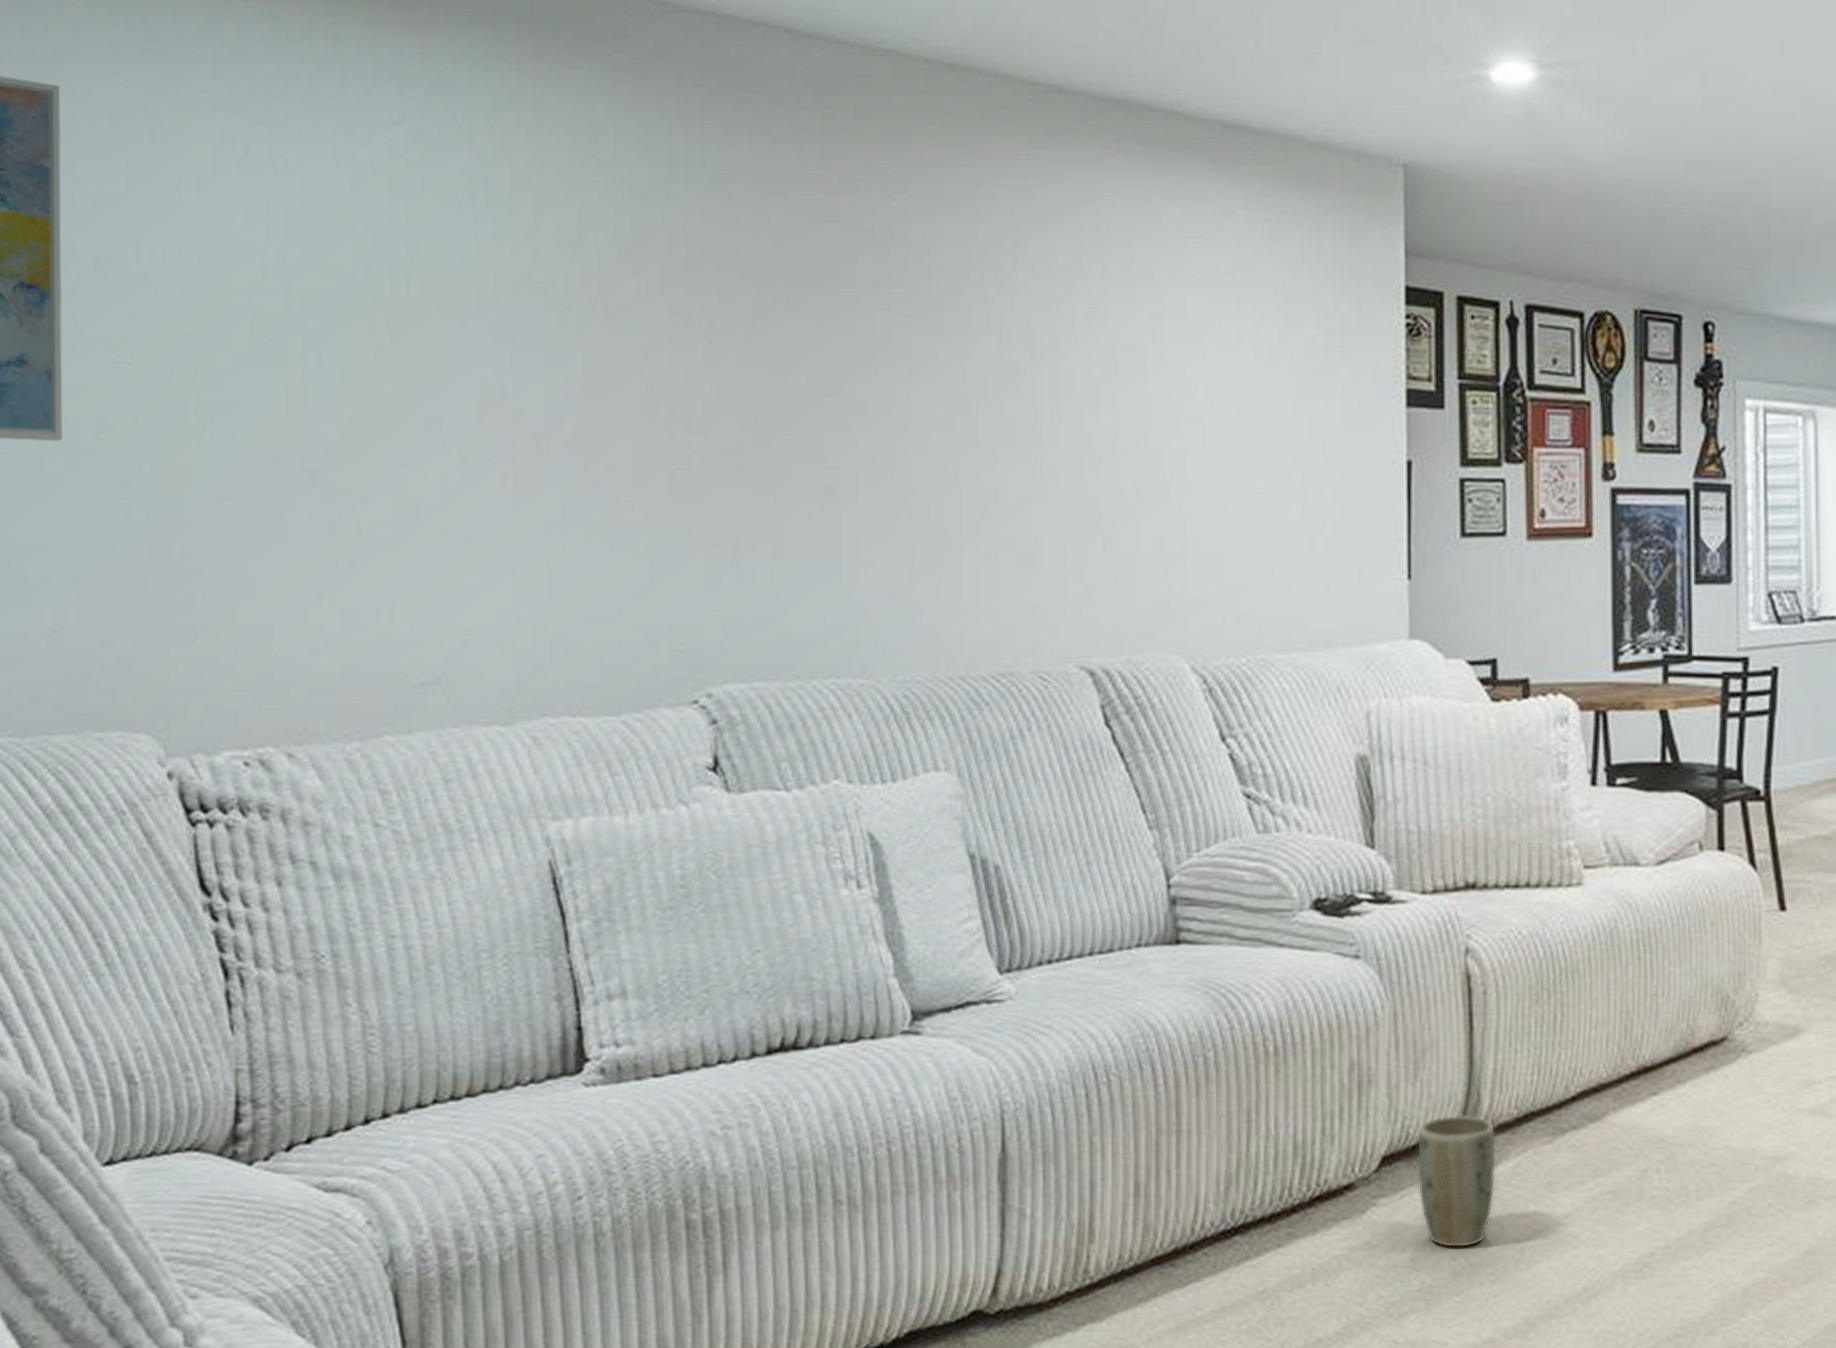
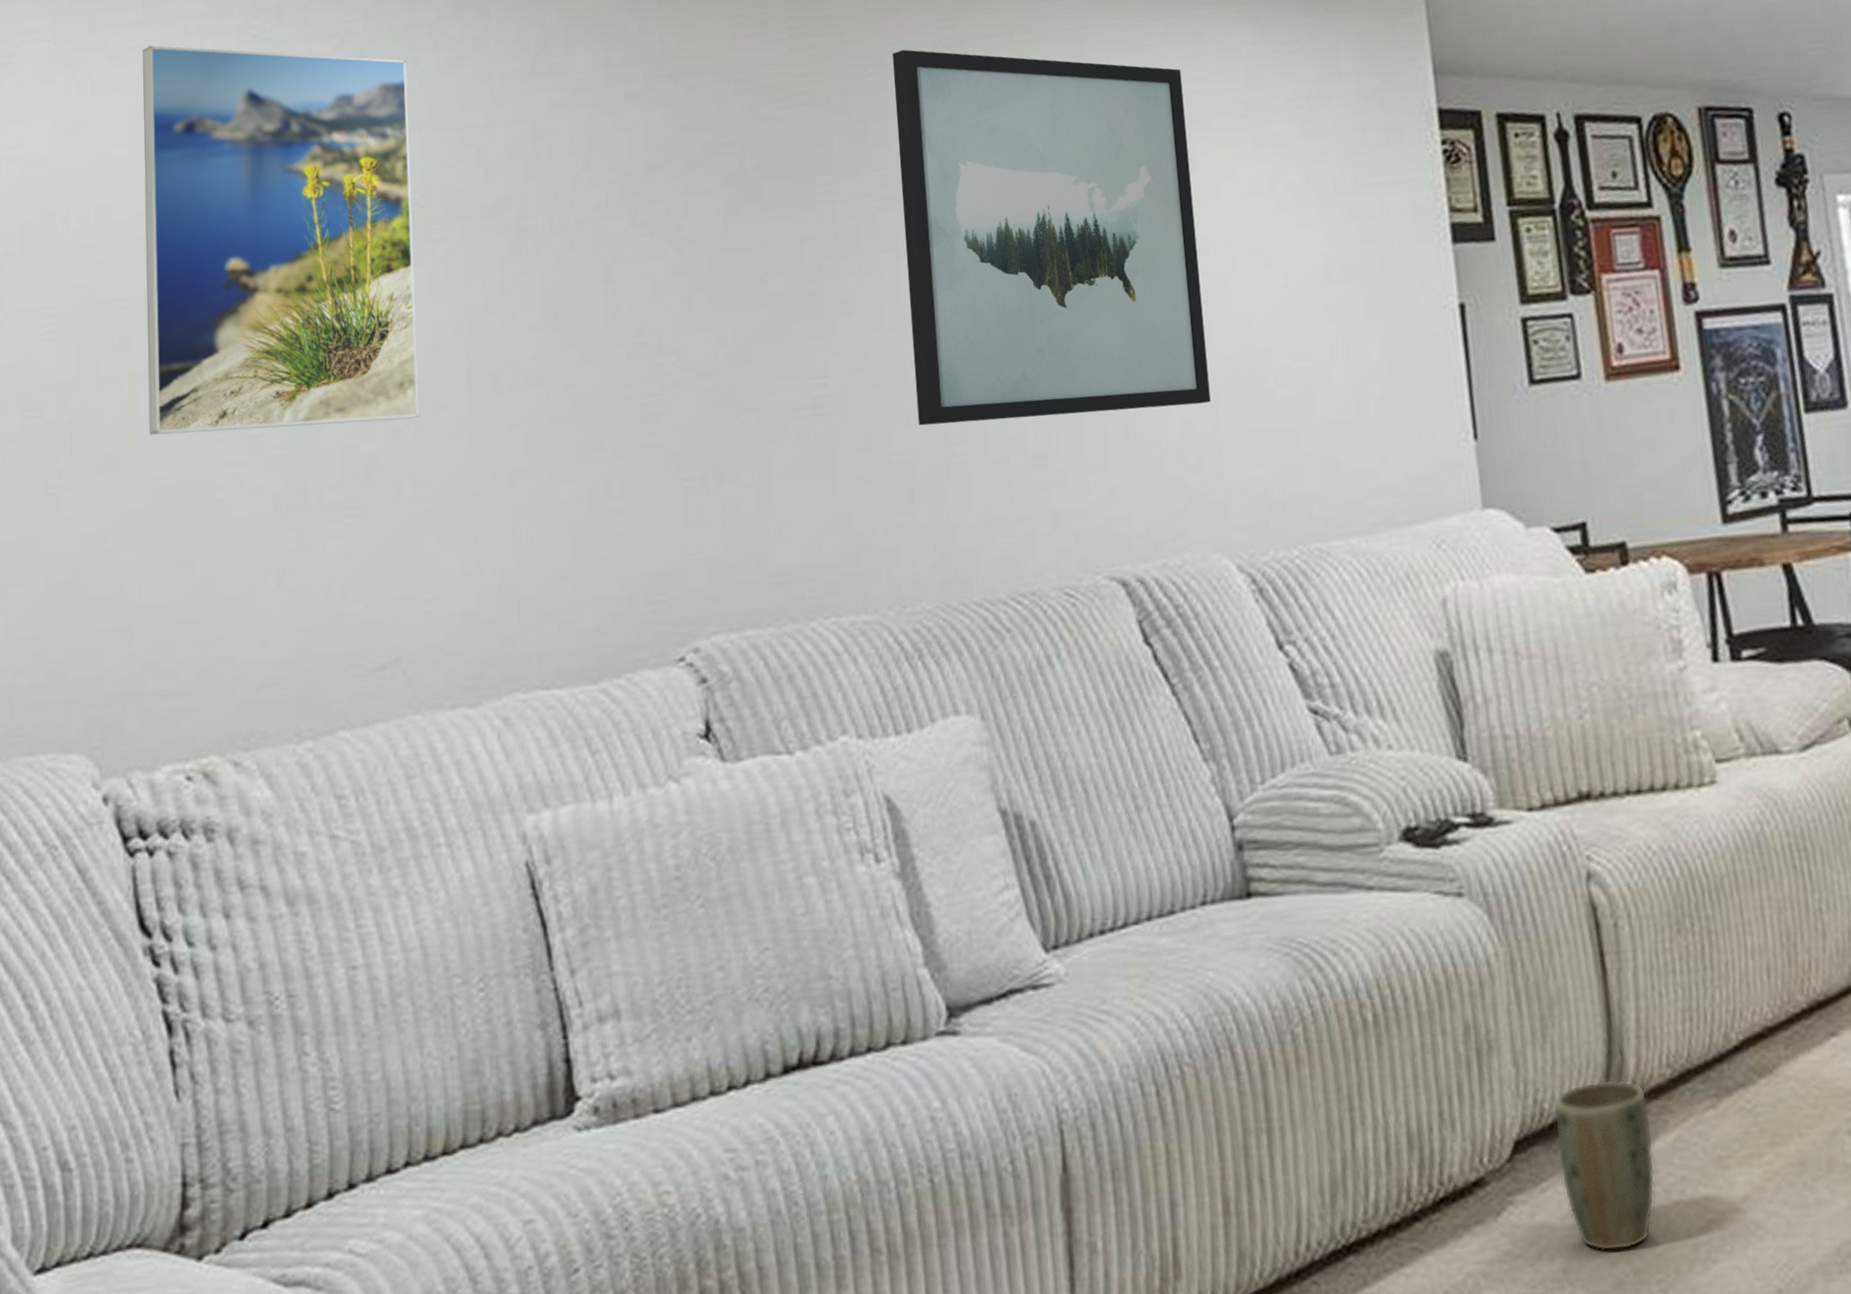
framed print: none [211,100,466,469] -> present [142,45,420,435]
wall art: none [916,180,1181,525] -> present [892,49,1211,426]

